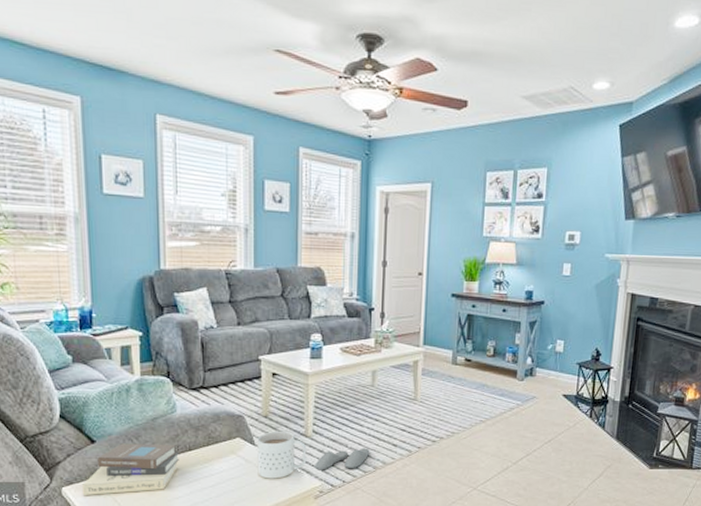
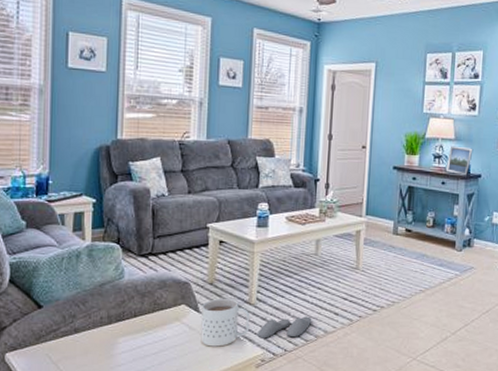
books: present [81,443,179,496] -> none [25,309,124,363]
picture frame: none [506,271,536,303] -> present [445,145,473,176]

